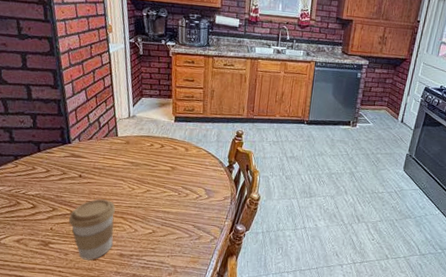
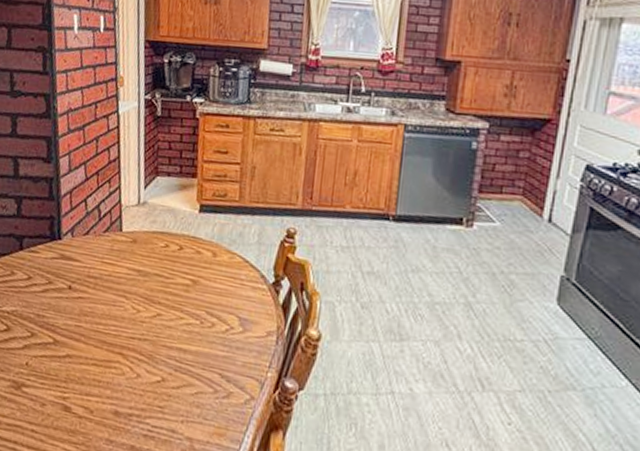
coffee cup: present [69,199,116,260] -> none [50,323,114,417]

